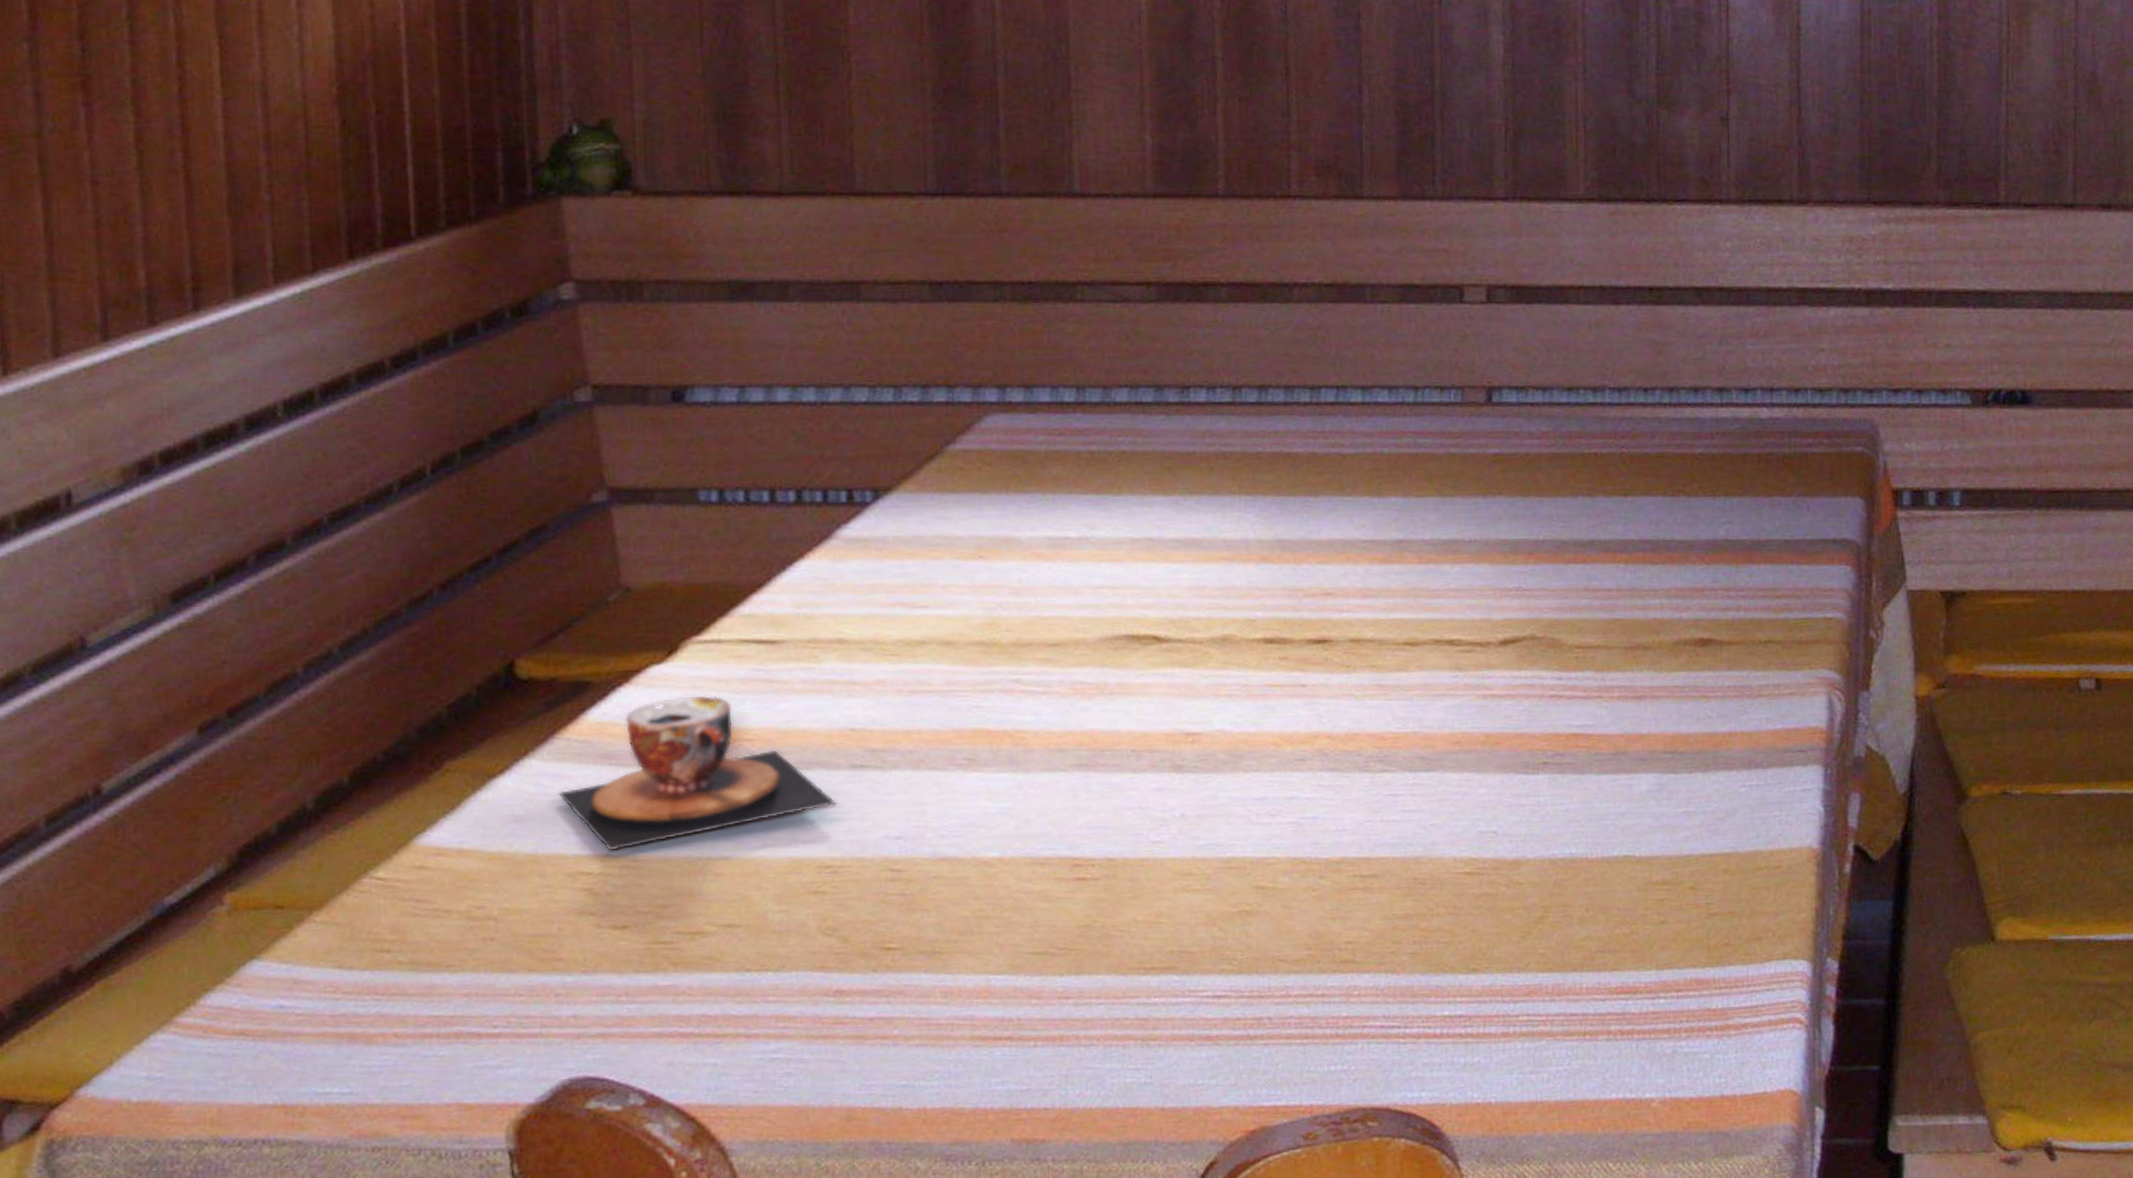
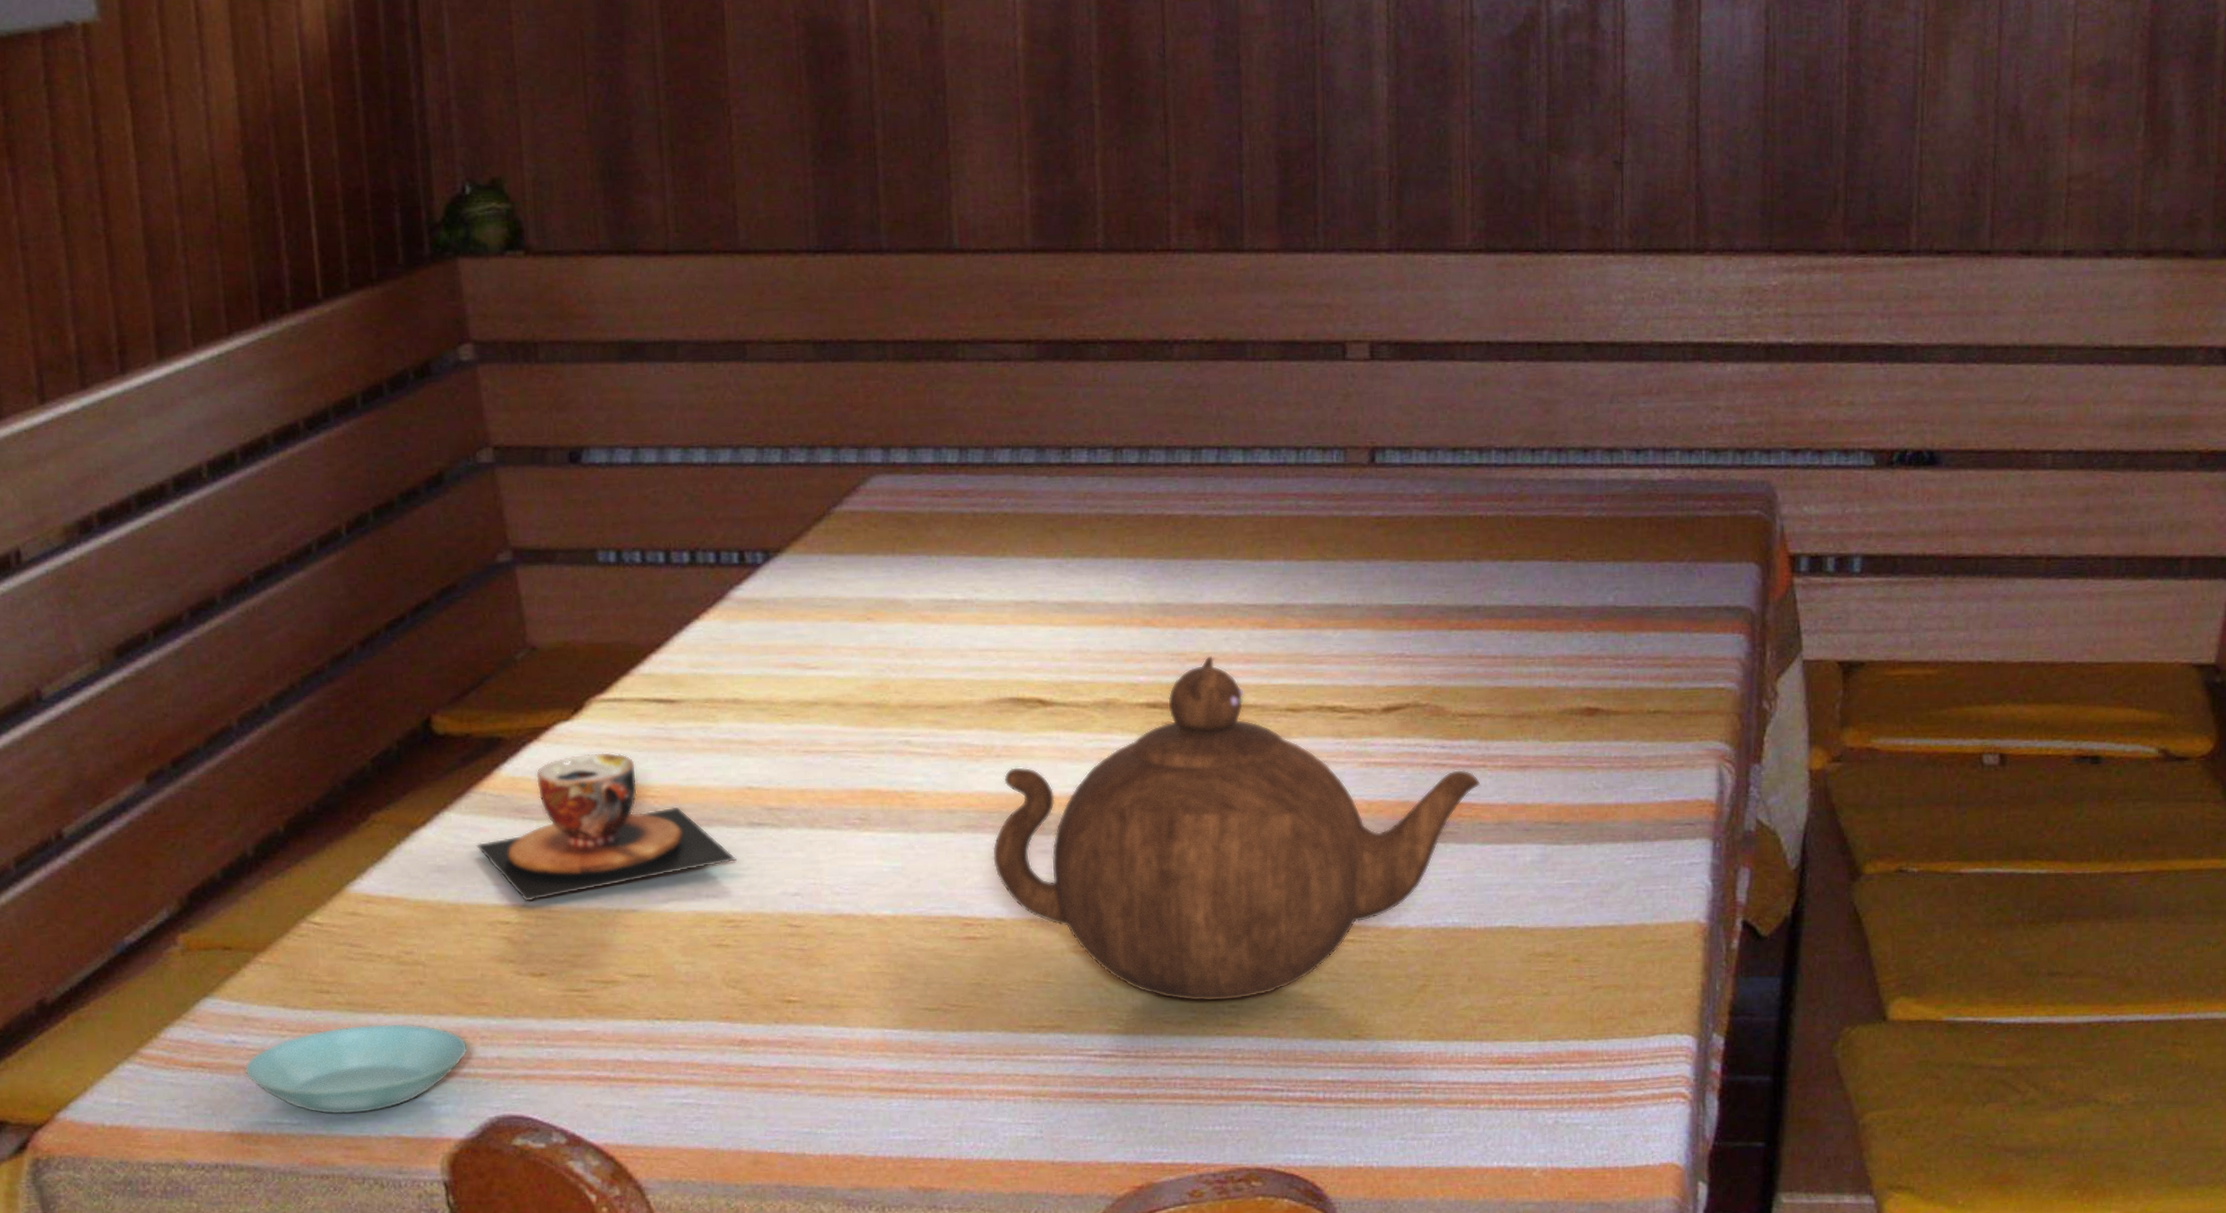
saucer: none [291,982,541,1082] -> present [244,1023,469,1115]
teapot: none [1103,590,1597,939] -> present [992,655,1481,1002]

